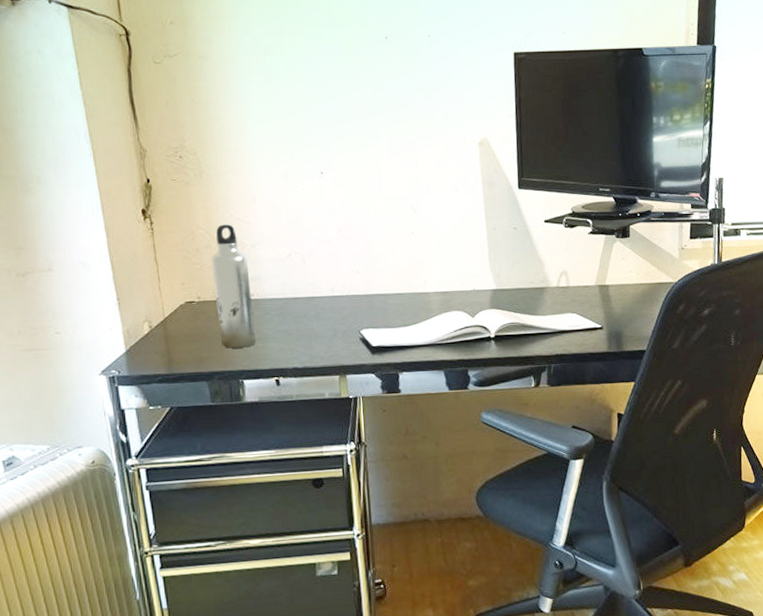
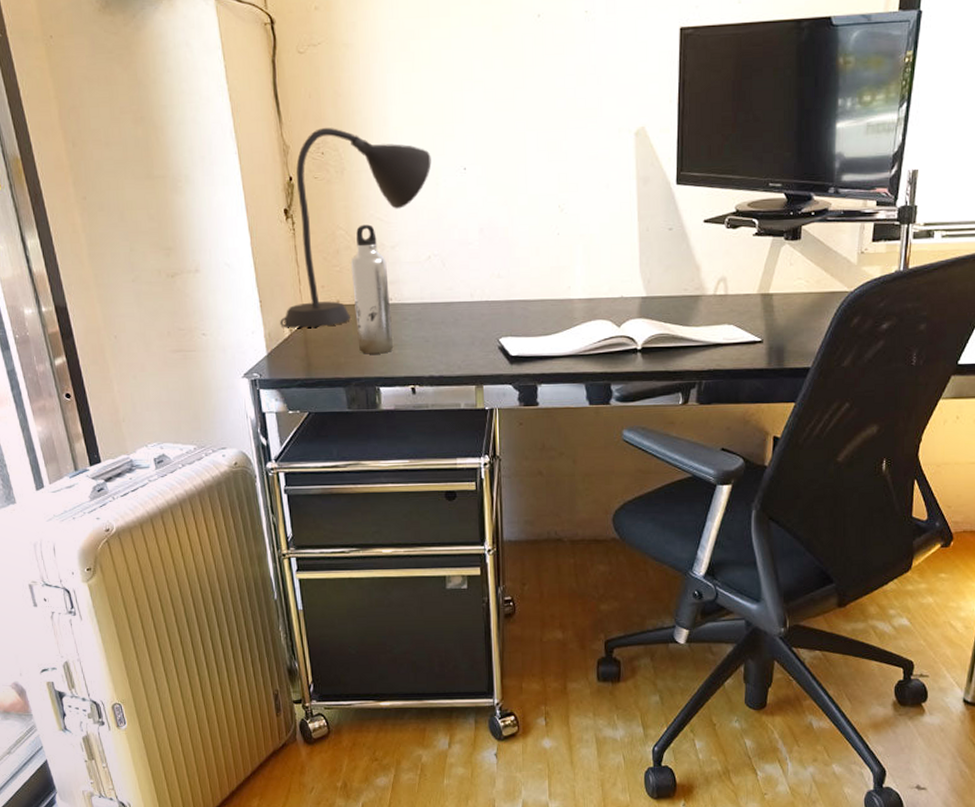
desk lamp: none [139,133,289,326] -> present [280,128,432,329]

